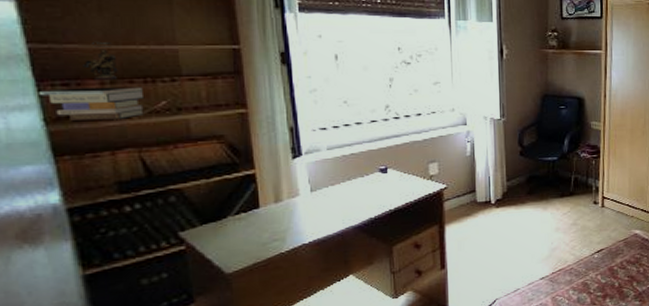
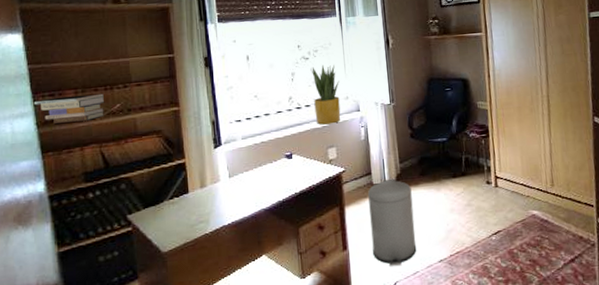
decorative figurine: present [83,41,118,81] -> none [64,58,87,91]
planter: none [412,72,445,138] -> present [310,65,341,125]
pedal bin: none [471,197,519,284] -> present [368,178,417,266]

